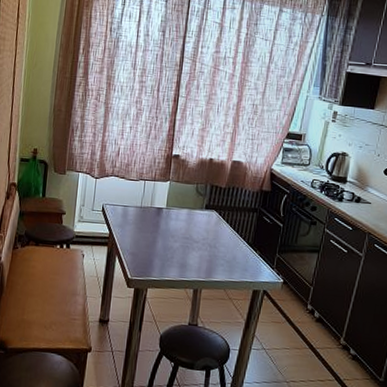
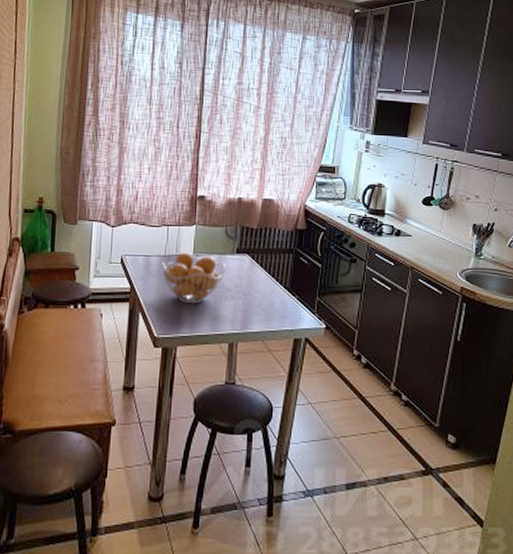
fruit basket: none [137,205,194,252] -> present [161,252,225,304]

